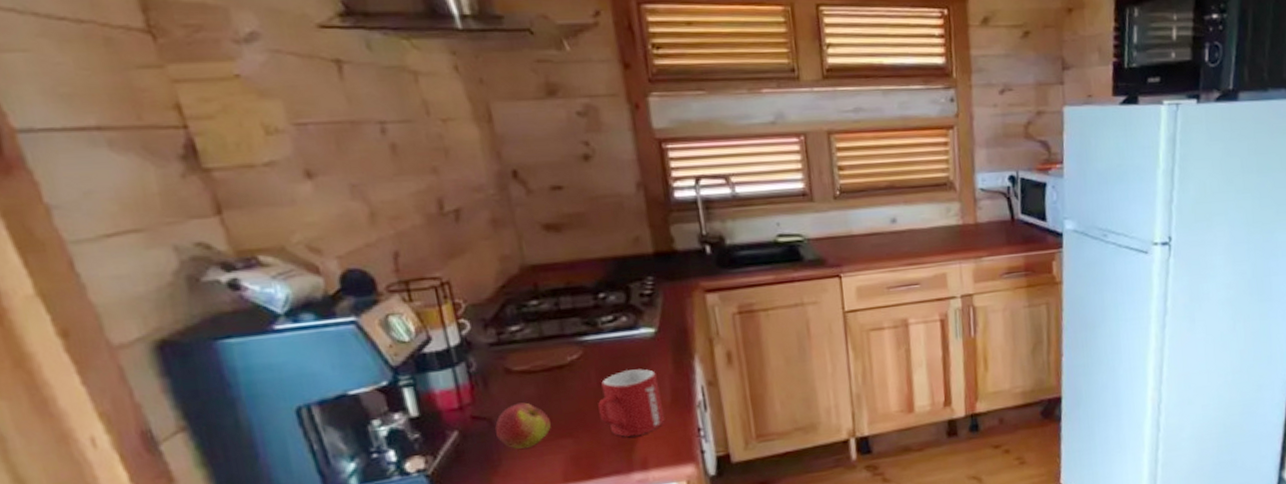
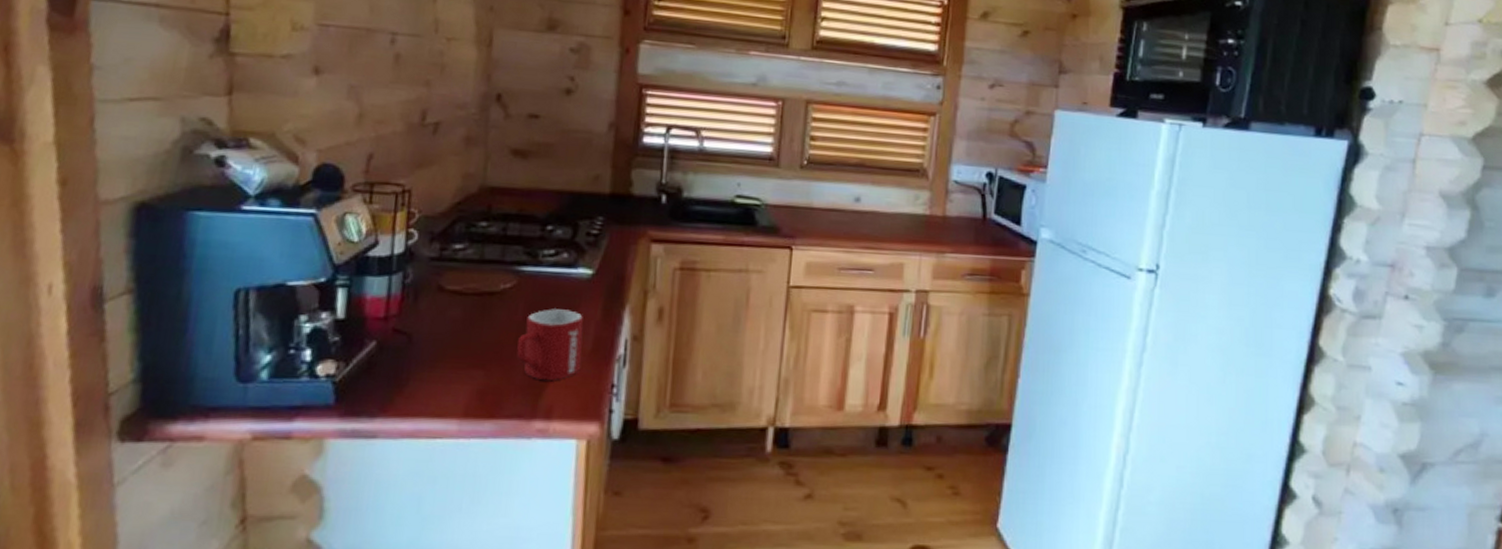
apple: present [495,402,551,450] -> none [412,323,467,373]

